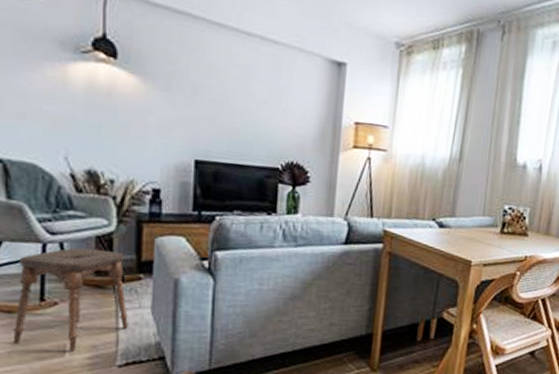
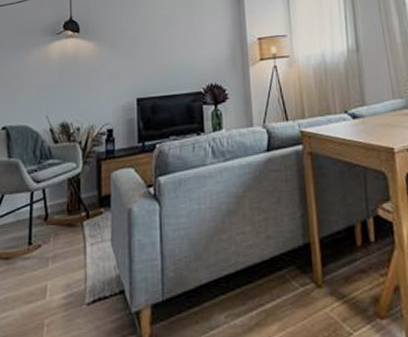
stool: present [13,247,128,351] -> none [8,190,93,292]

